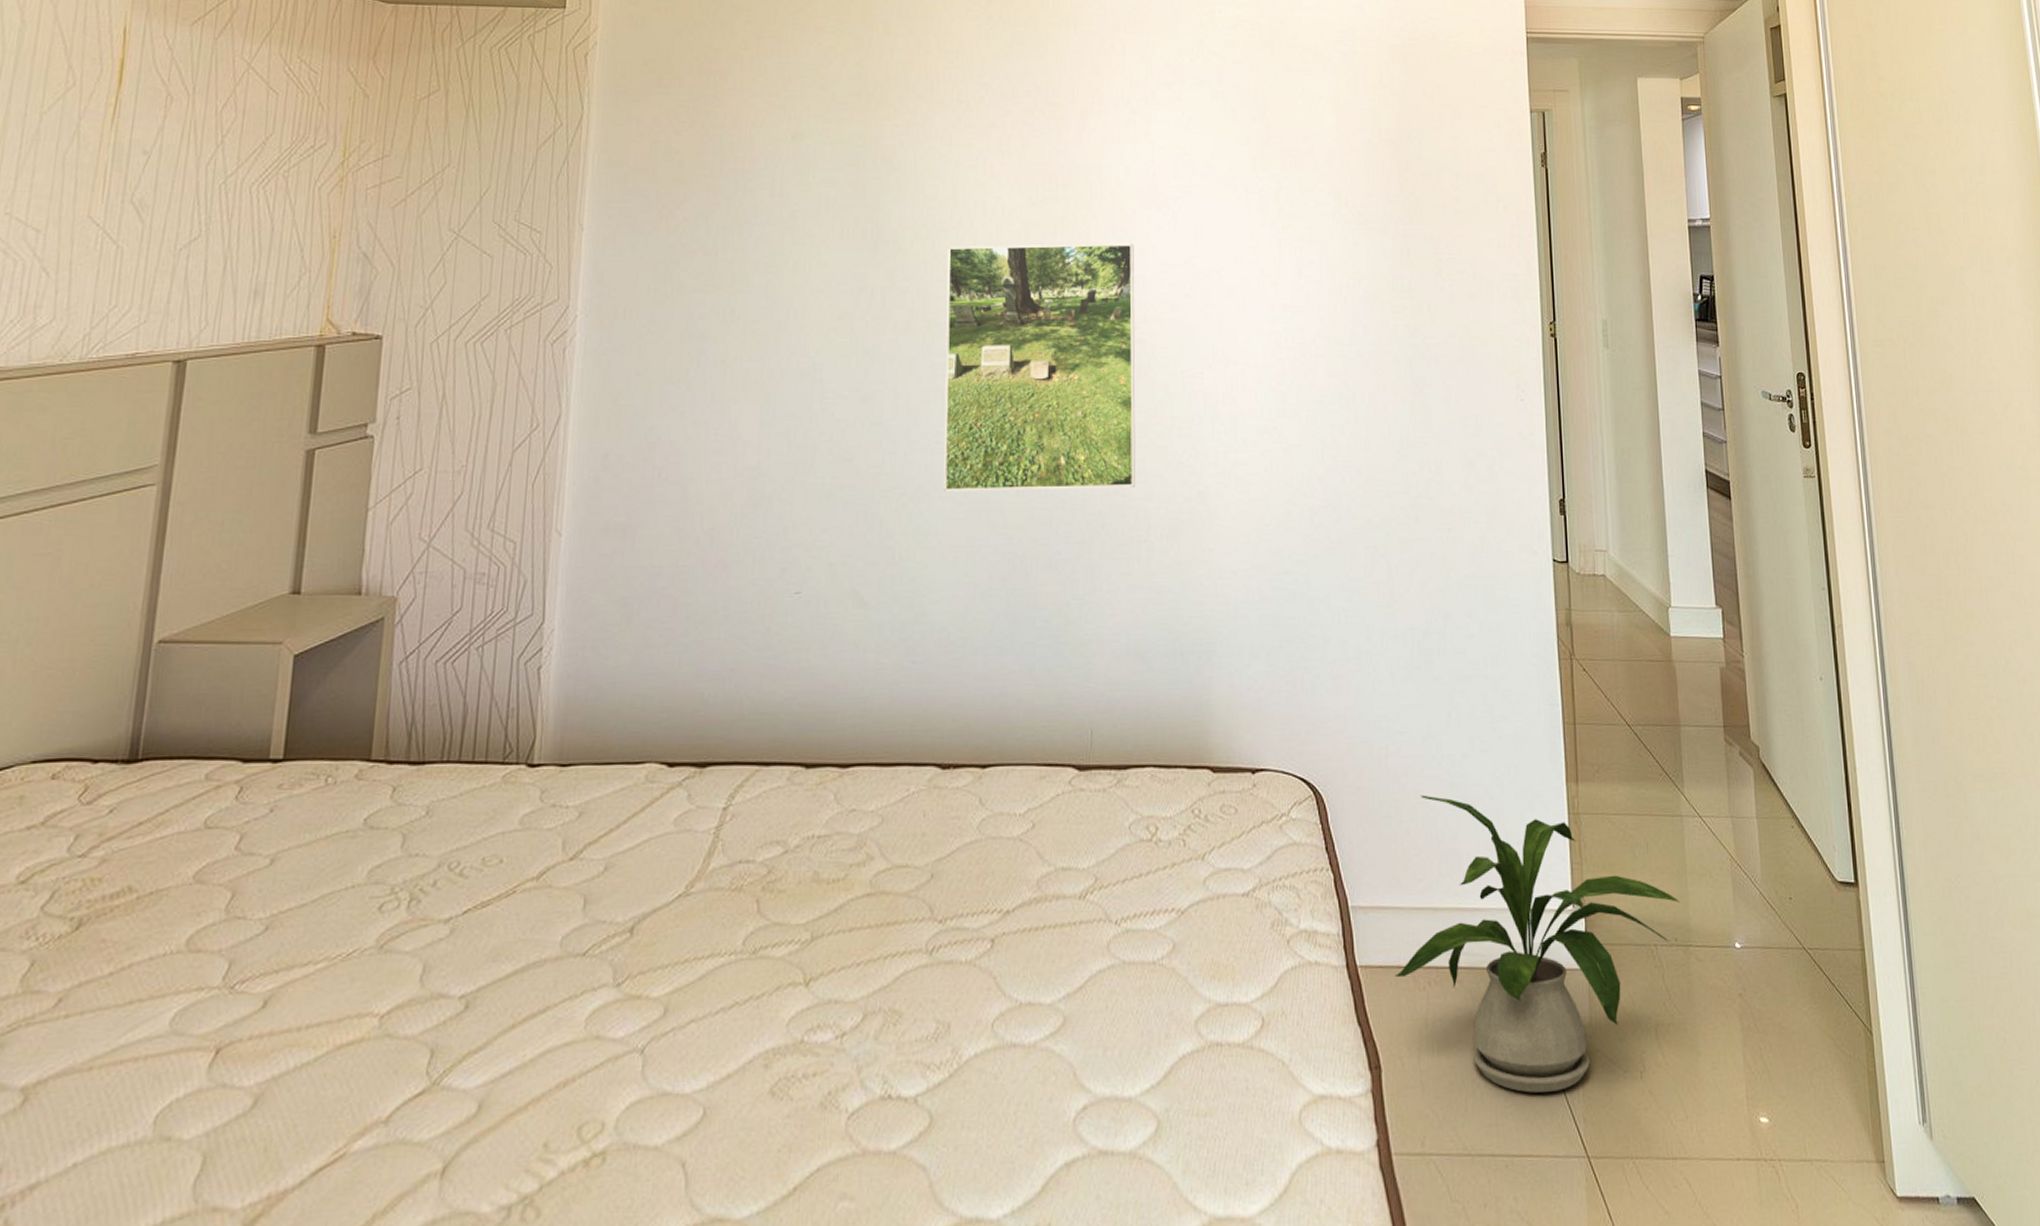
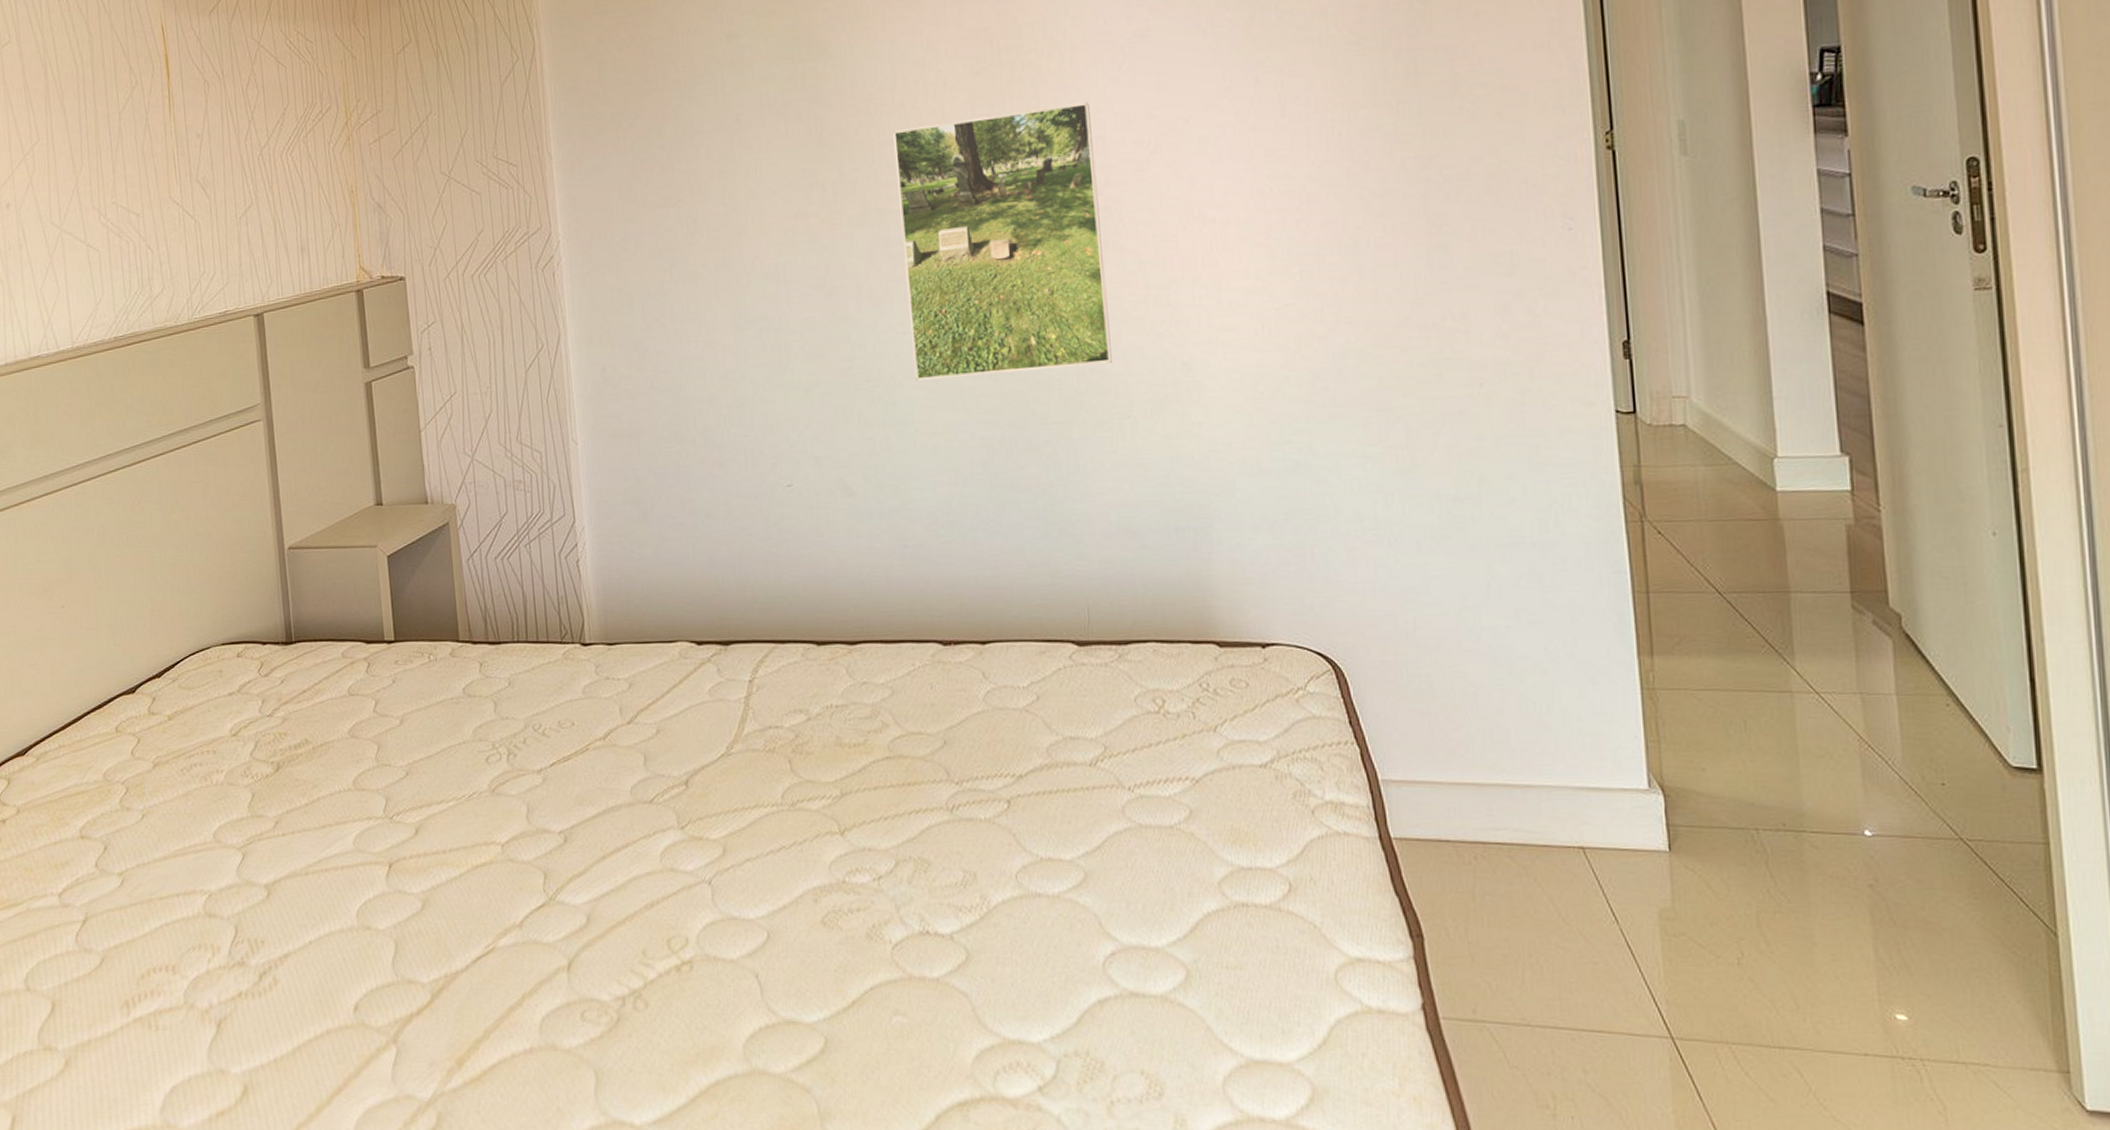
house plant: present [1395,795,1680,1093] -> none [1436,669,1789,971]

